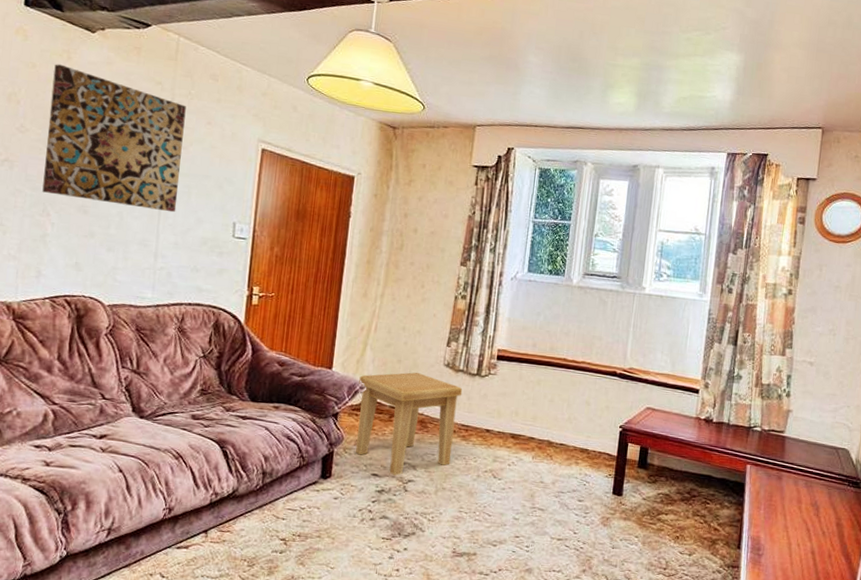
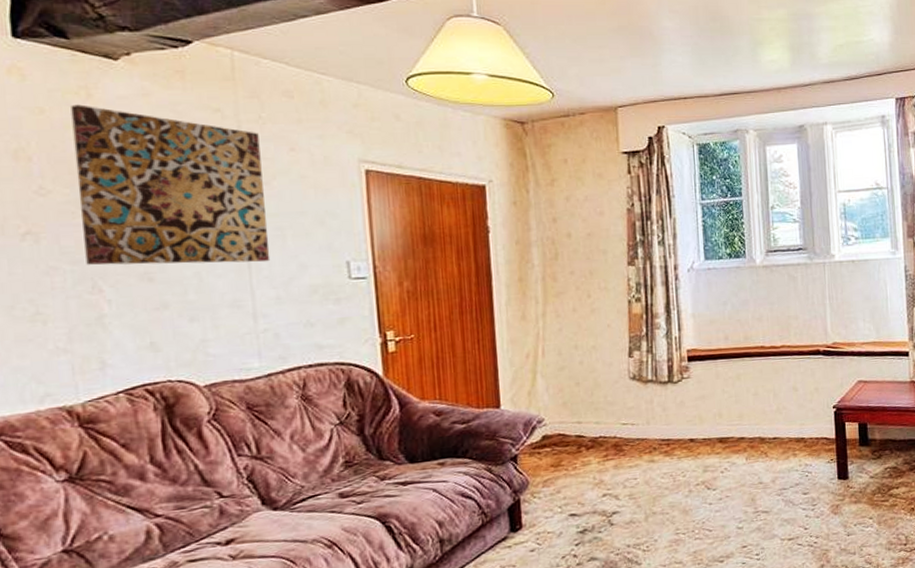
side table: present [356,372,463,476] -> none [534,392,656,511]

